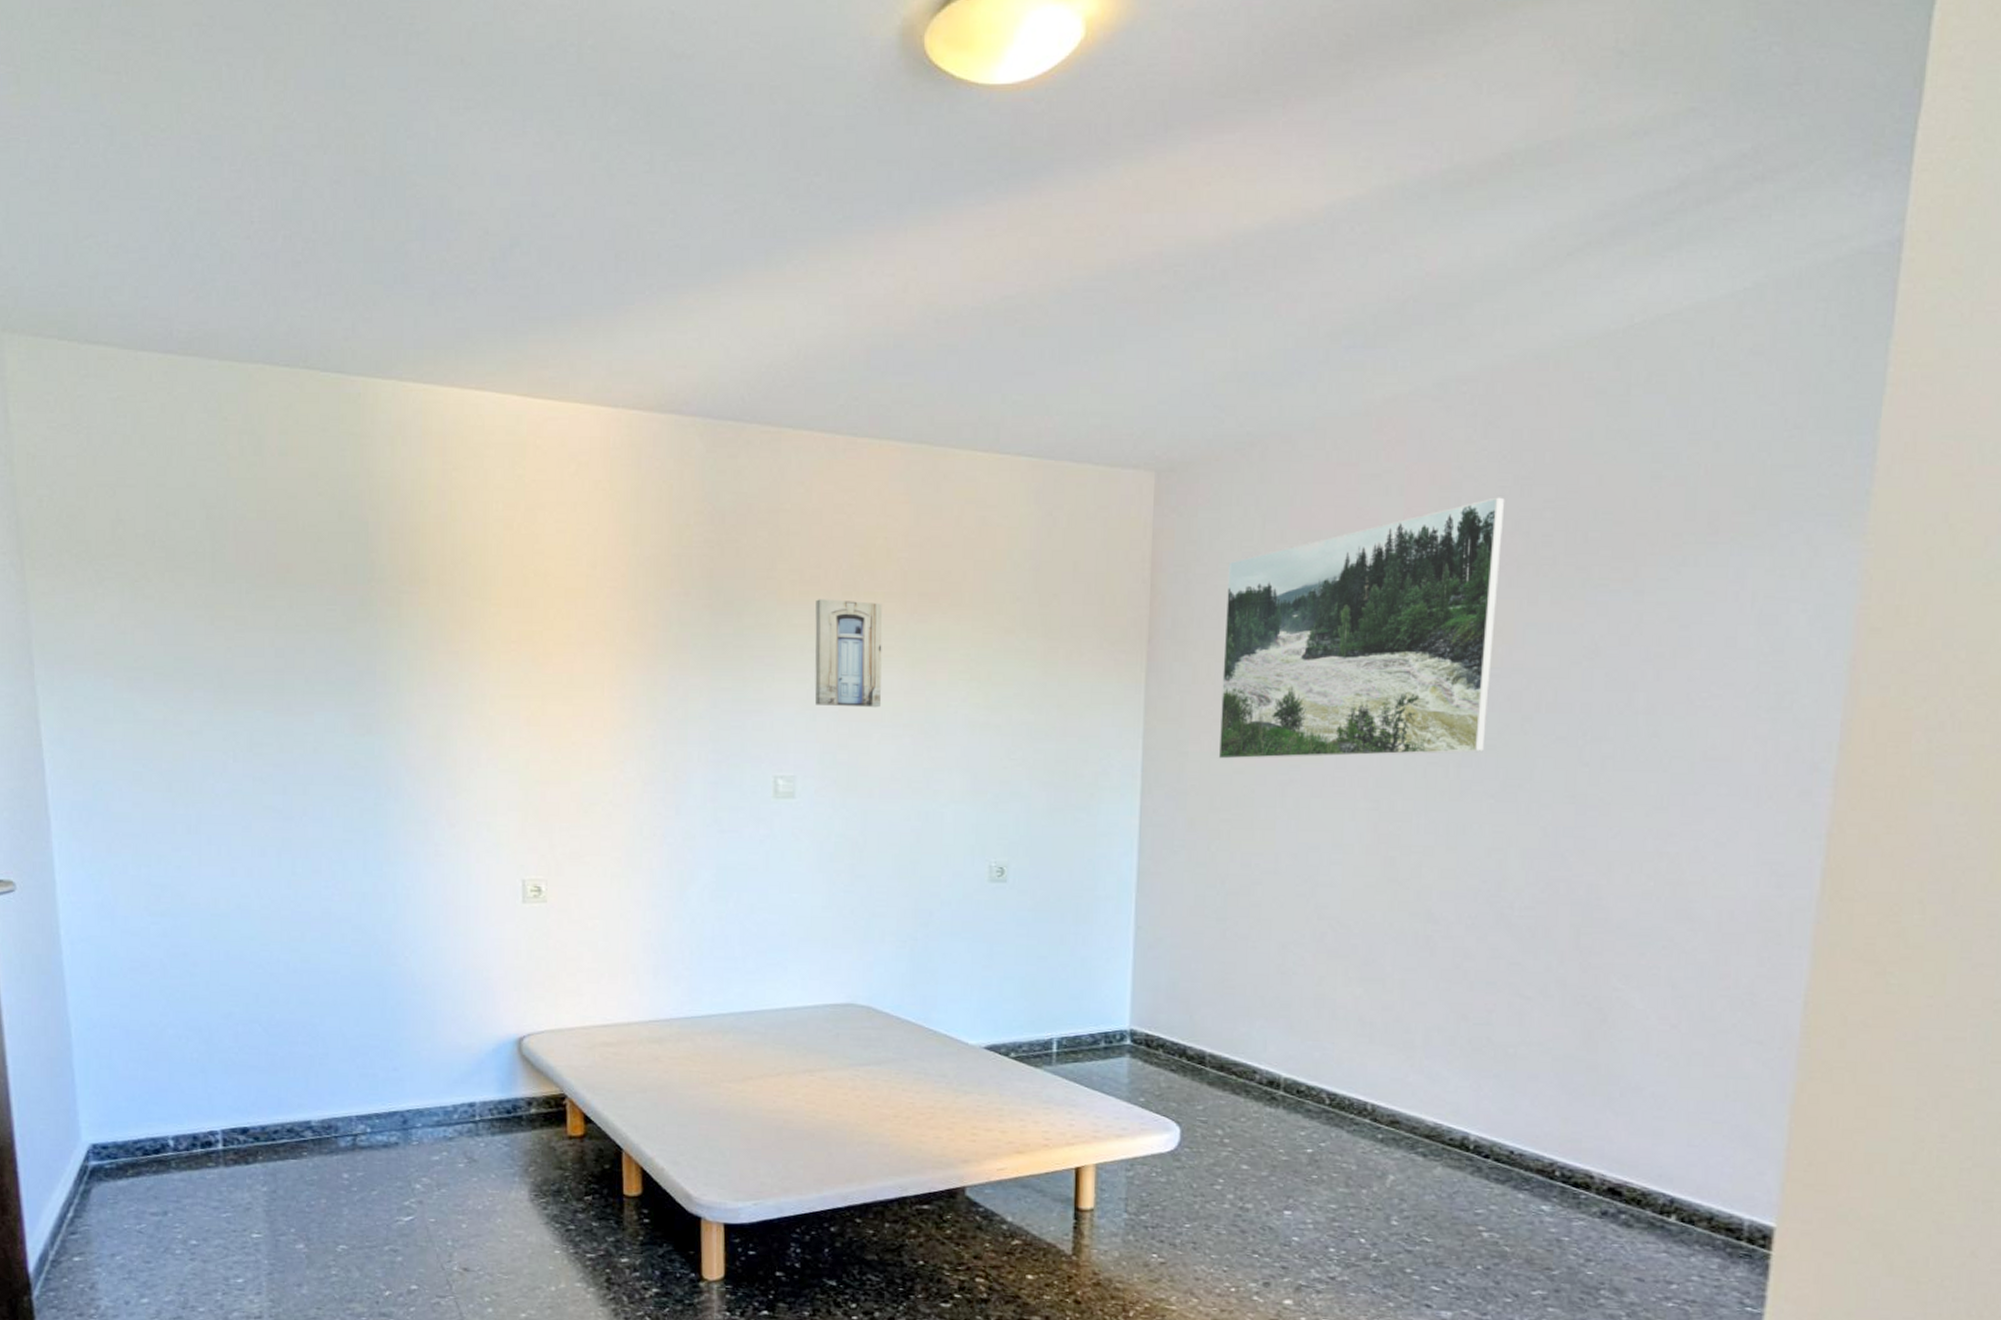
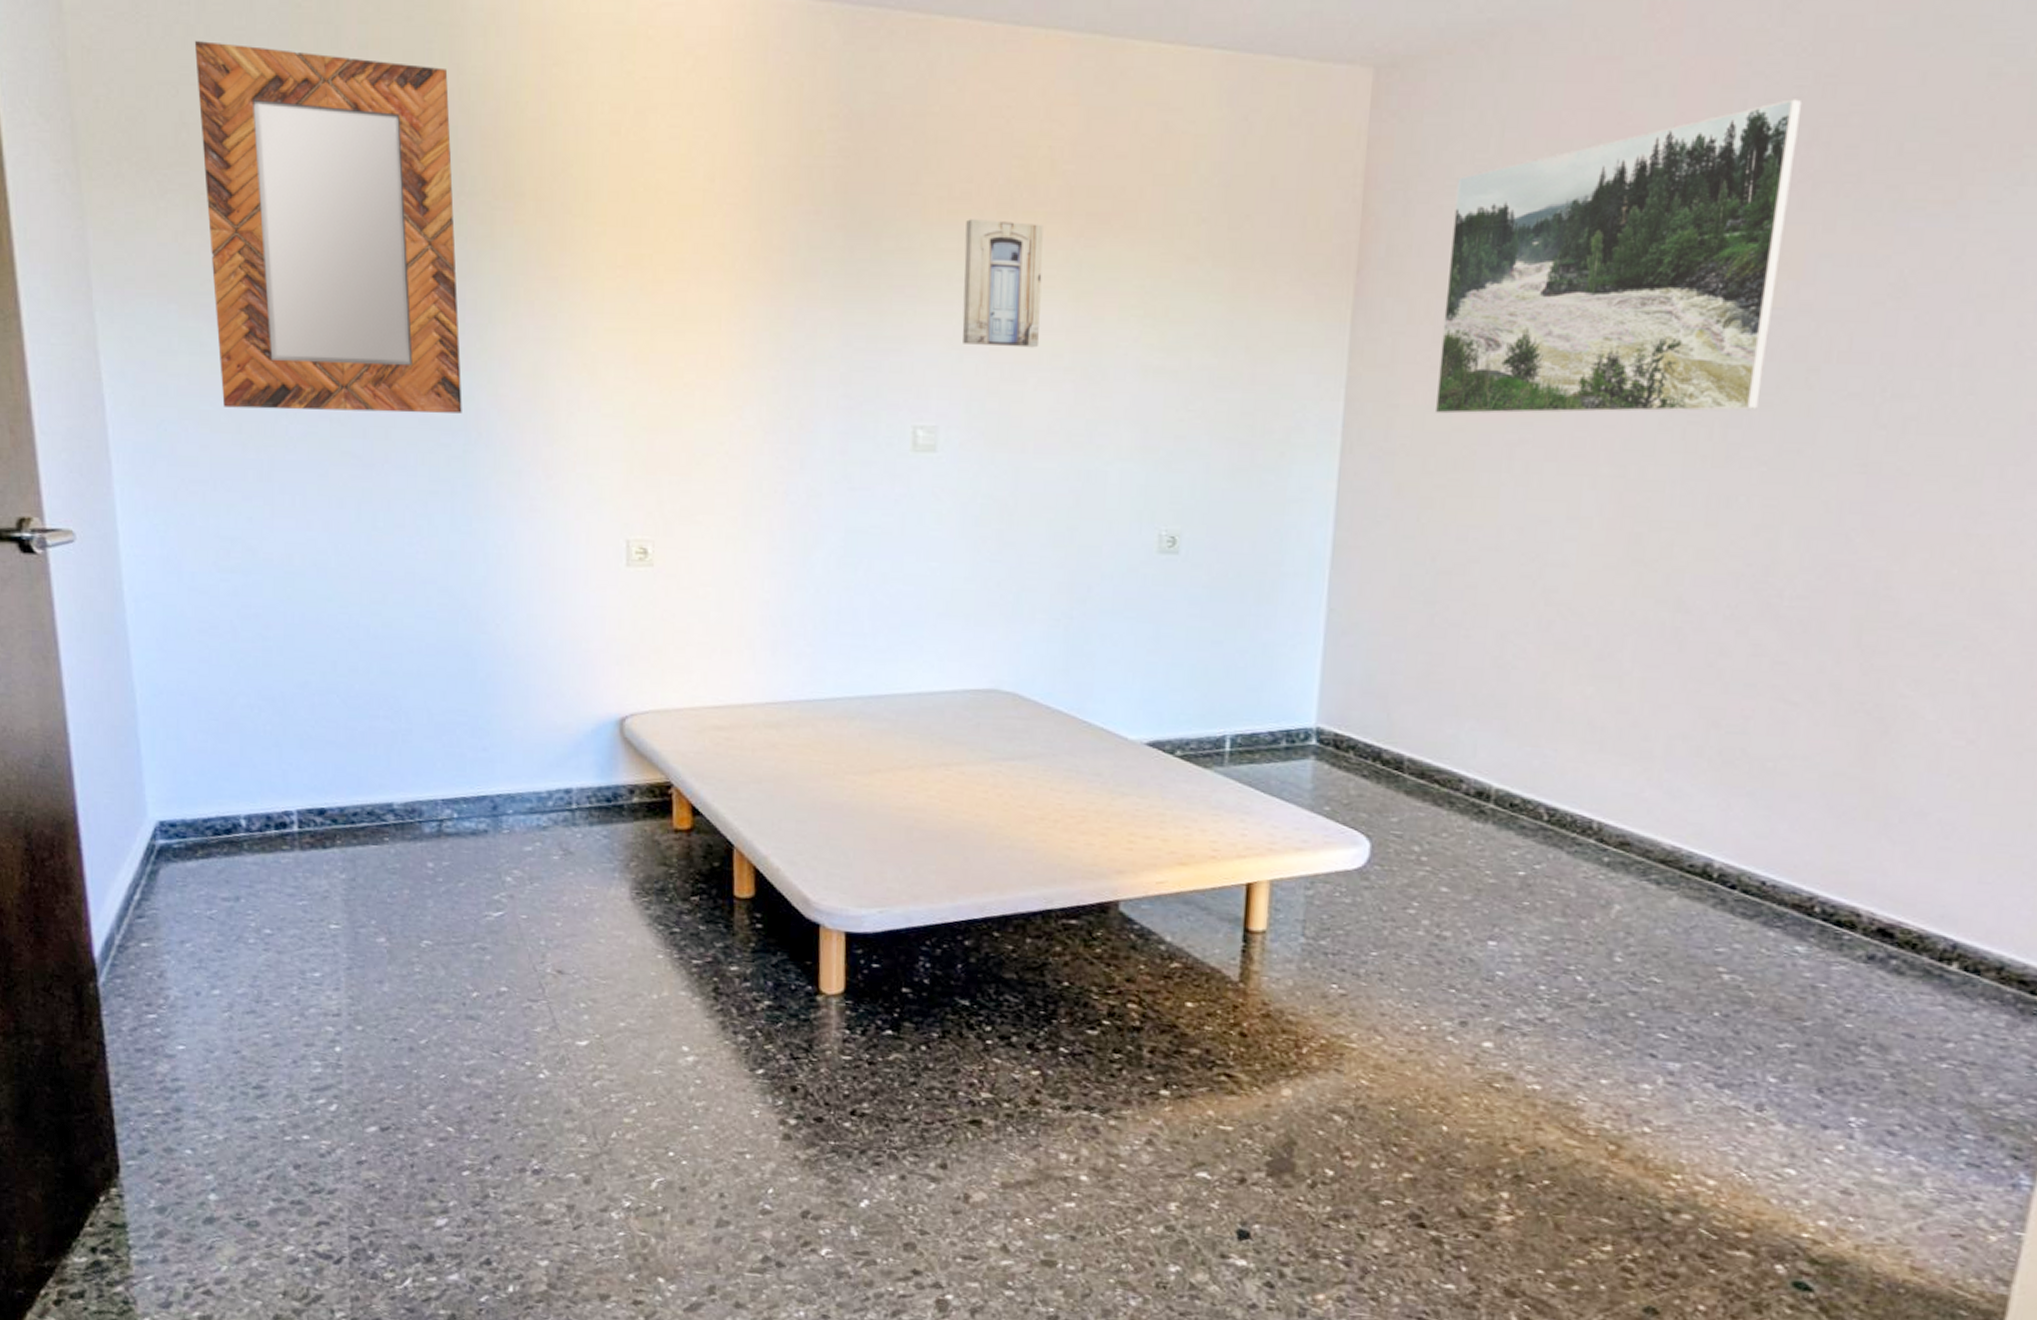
home mirror: none [130,449,373,771] -> present [194,41,462,413]

